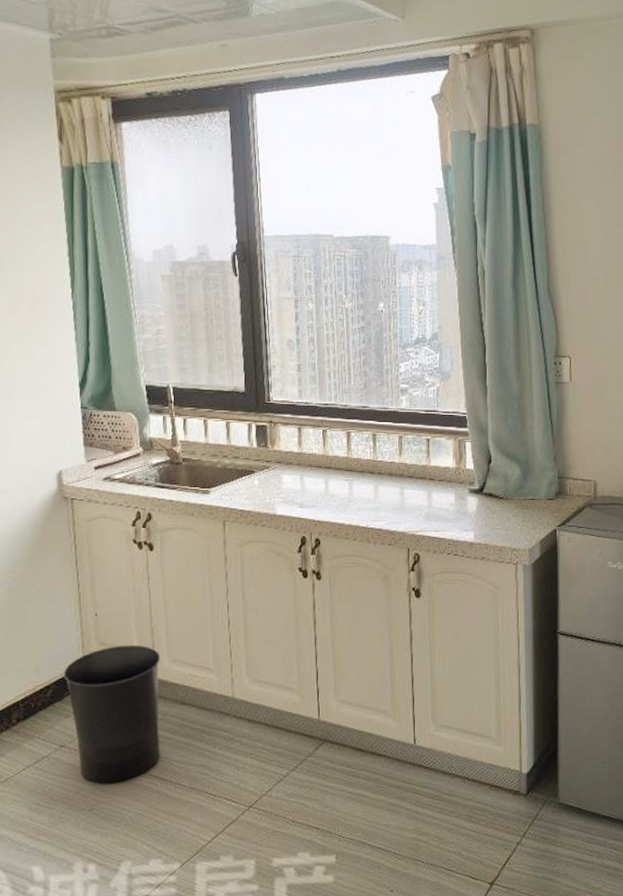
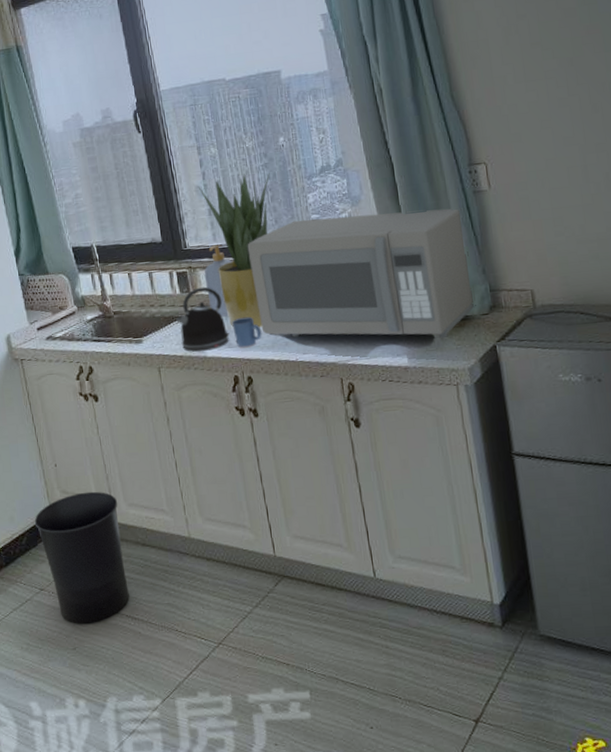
kettle: none [249,443,303,509] -> present [176,286,230,353]
soap bottle: none [284,402,315,476] -> present [204,244,232,317]
planter: none [290,334,365,490] -> present [198,173,270,327]
mug: none [307,478,336,509] -> present [232,316,262,349]
microwave: none [332,388,544,519] -> present [247,208,476,339]

